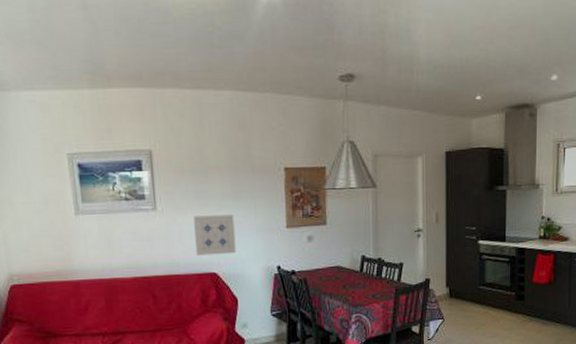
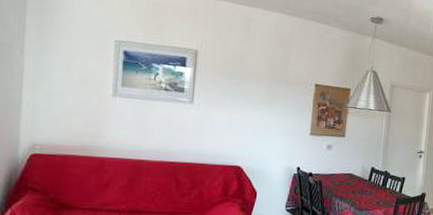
wall art: present [193,214,236,256] -> none [224,113,265,152]

